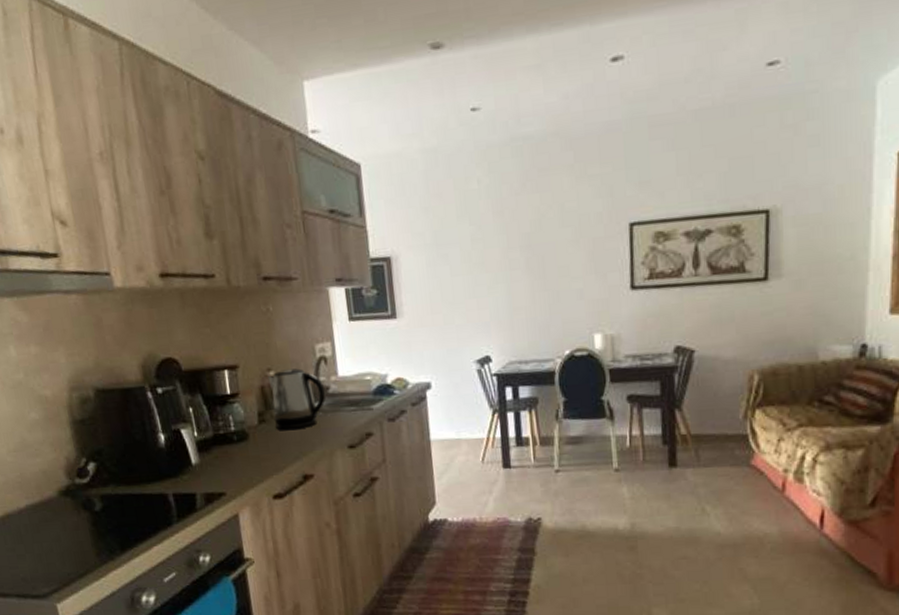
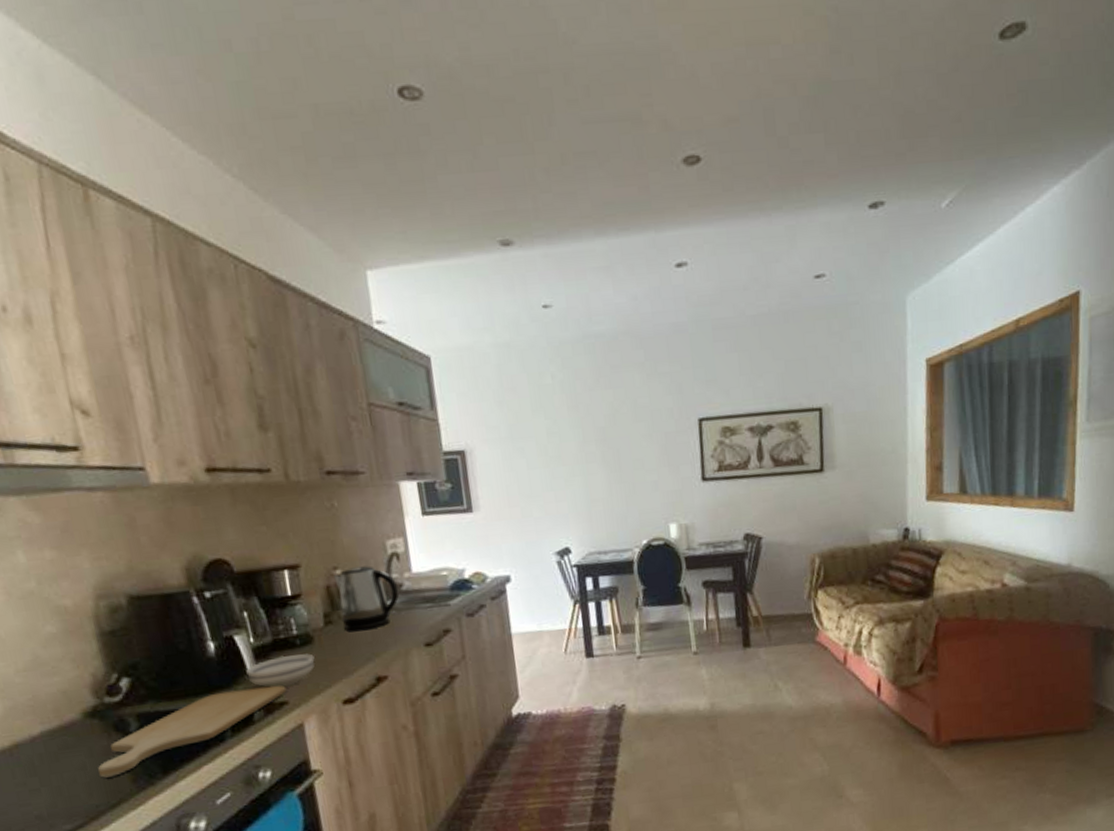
chopping board: none [70,477,225,550] -> present [98,685,287,778]
bowl: none [190,449,250,480] -> present [246,653,316,688]

